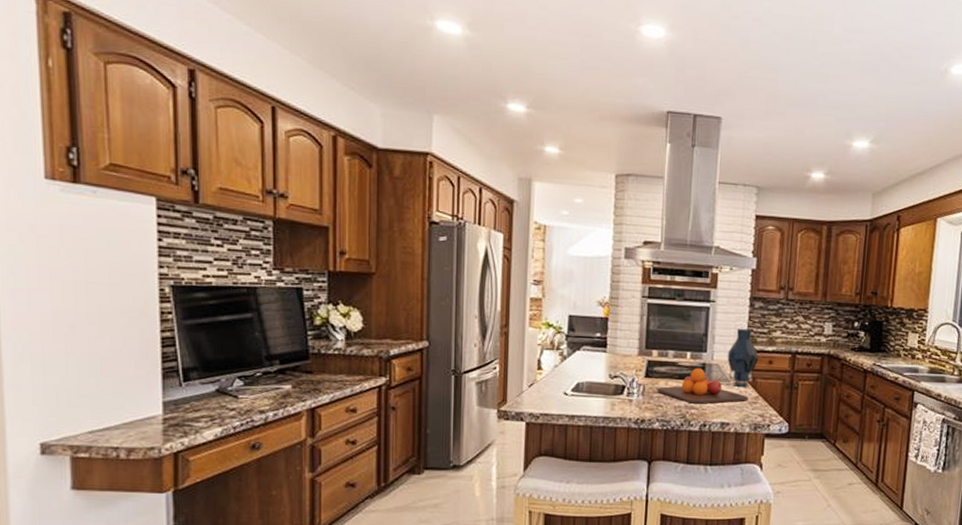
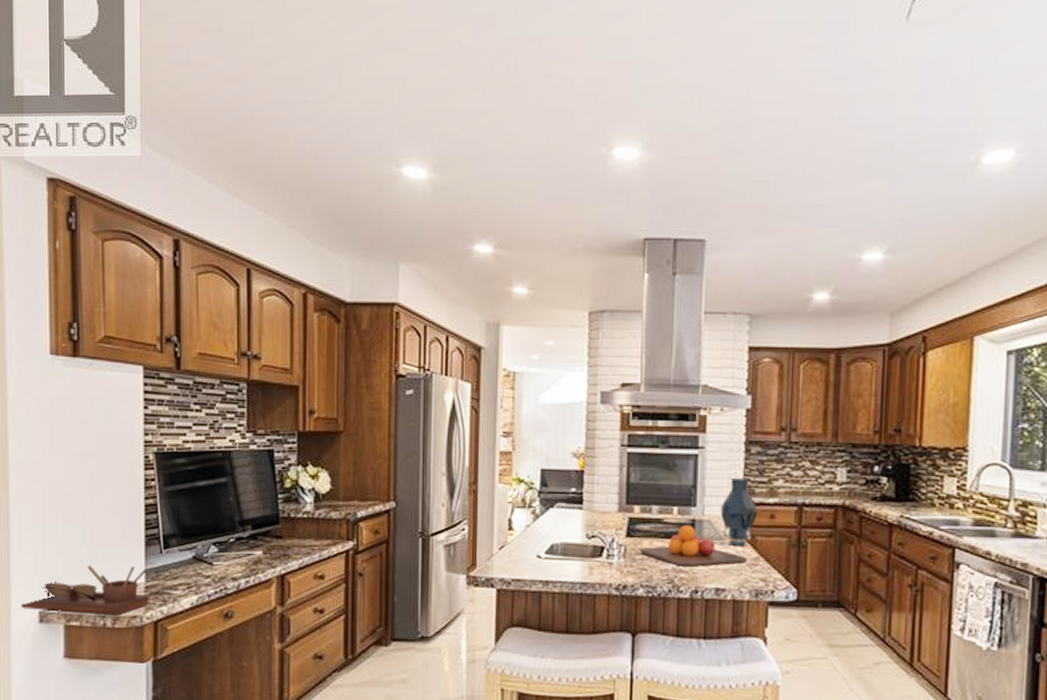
desk organizer: none [18,396,168,447] -> present [21,565,149,616]

